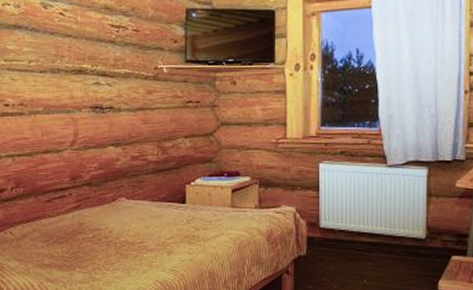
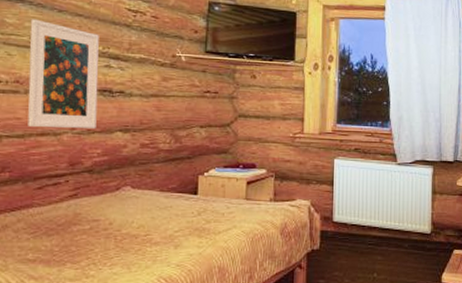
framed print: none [27,44,91,146] -> present [28,19,99,129]

